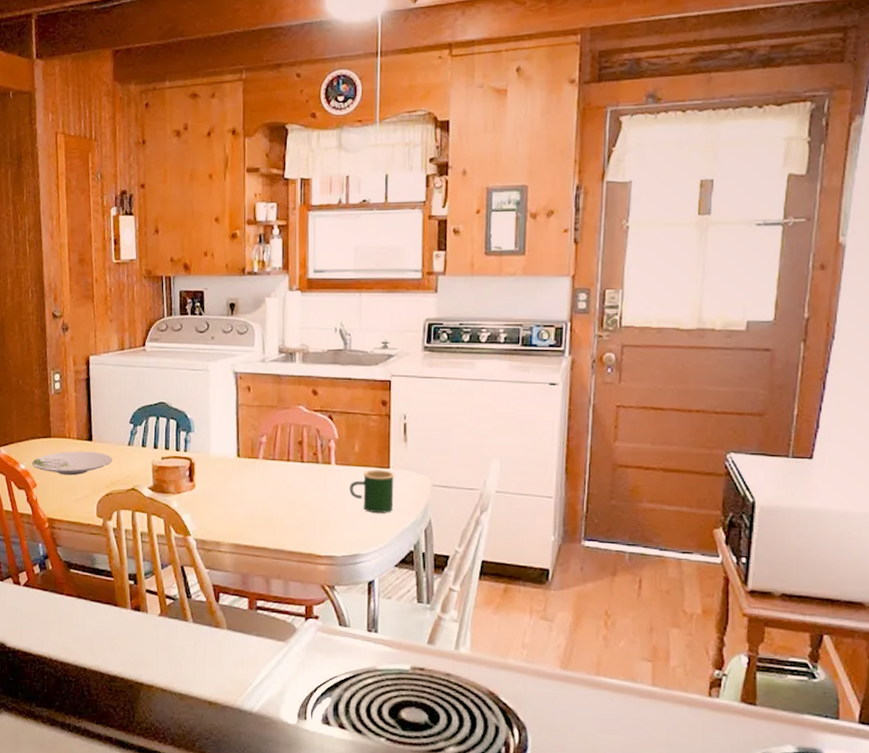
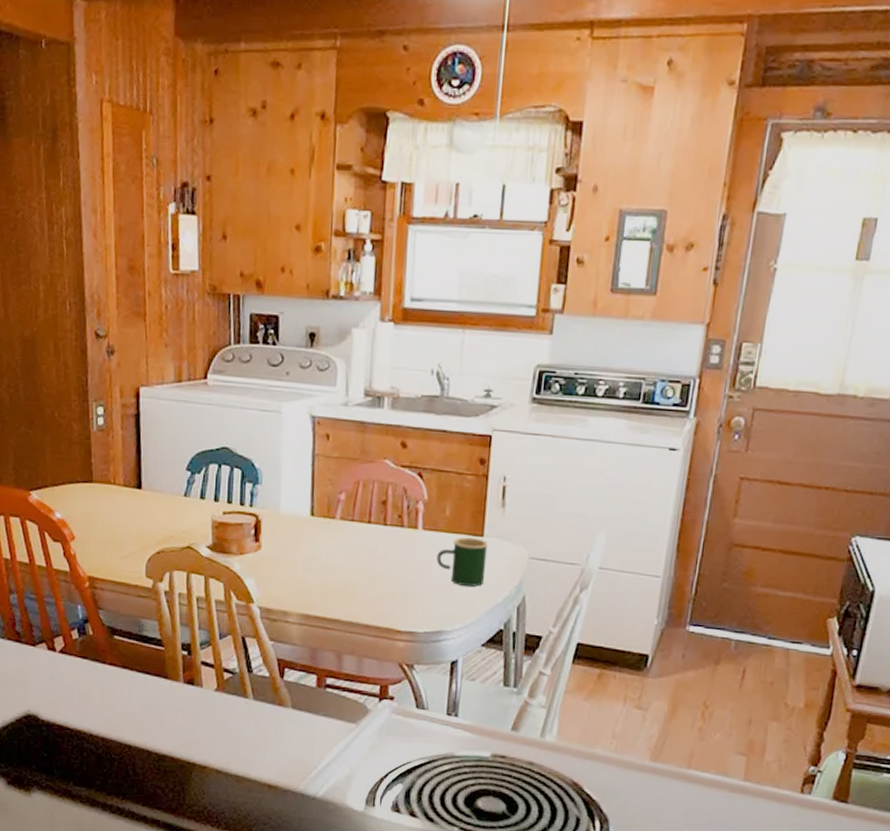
plate: present [32,451,112,476] -> none [70,499,165,529]

